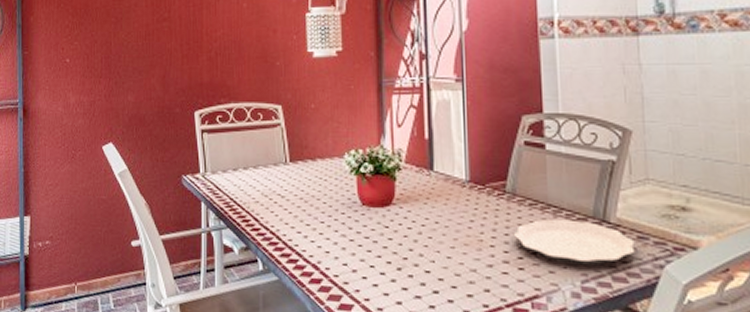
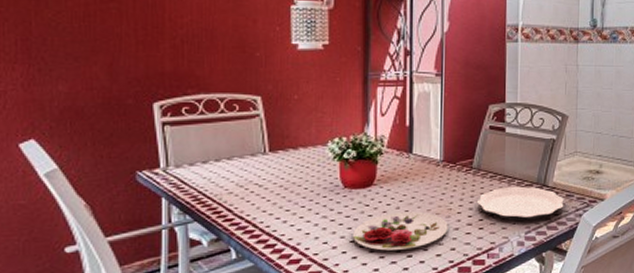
plate: none [373,238,480,284] -> present [353,211,448,251]

